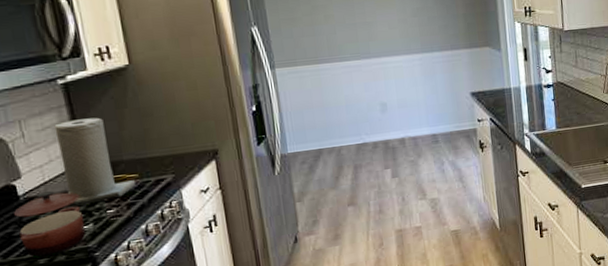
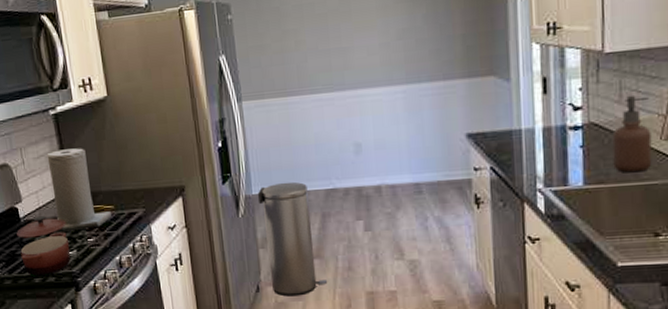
pedal bin: none [293,139,362,244] -> present [258,181,328,297]
soap dispenser: none [573,61,600,118] -> present [612,94,652,173]

